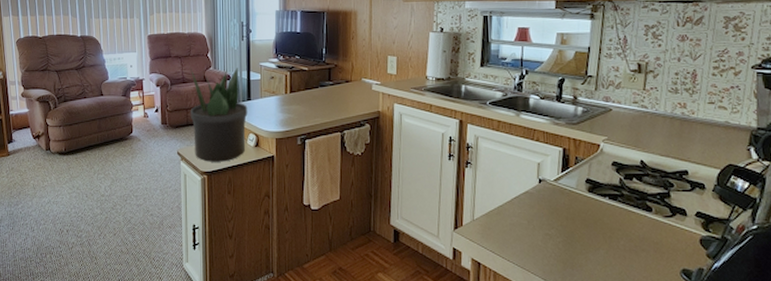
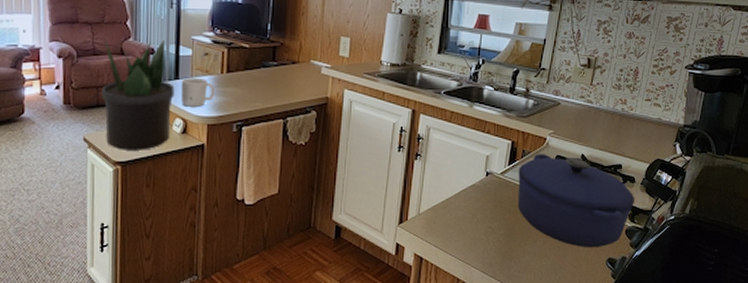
mug: none [252,99,280,123] -> present [180,78,214,107]
cooking pot: none [573,161,708,258] -> present [517,154,635,248]

